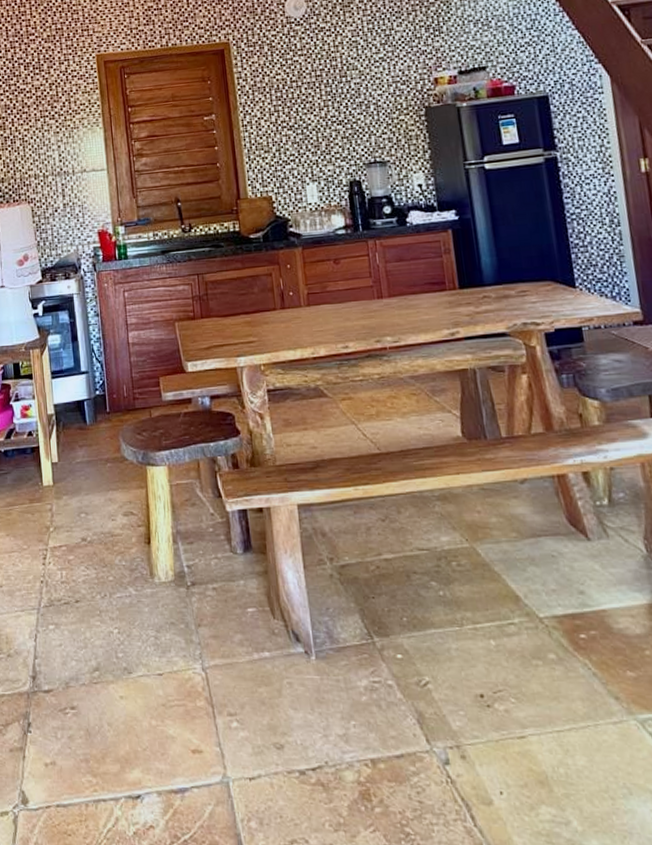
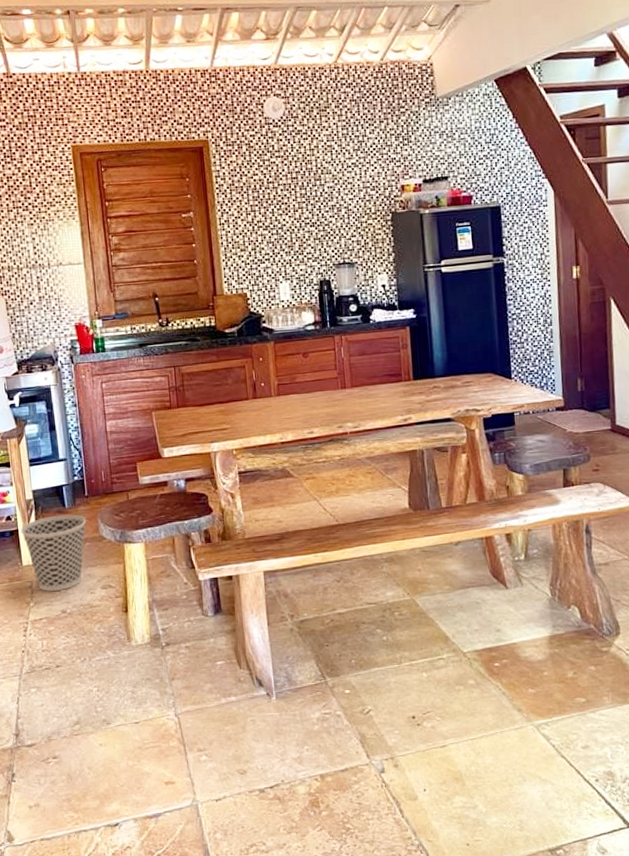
wastebasket: none [42,431,107,516] -> present [21,514,86,591]

